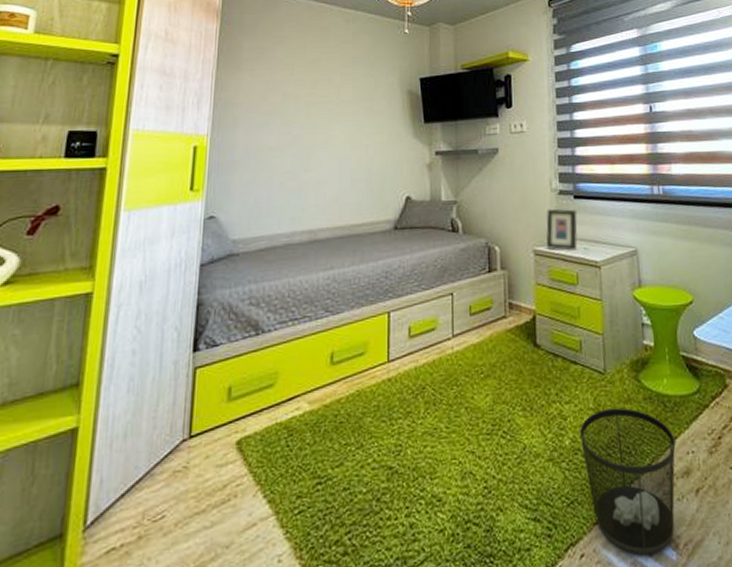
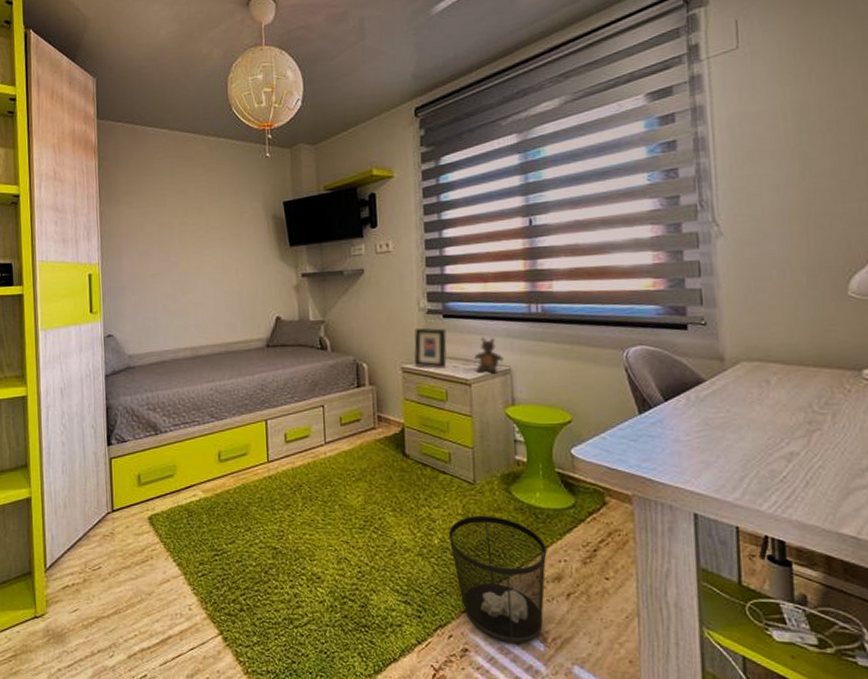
stuffed bear: none [603,218,631,255] -> present [474,337,504,374]

